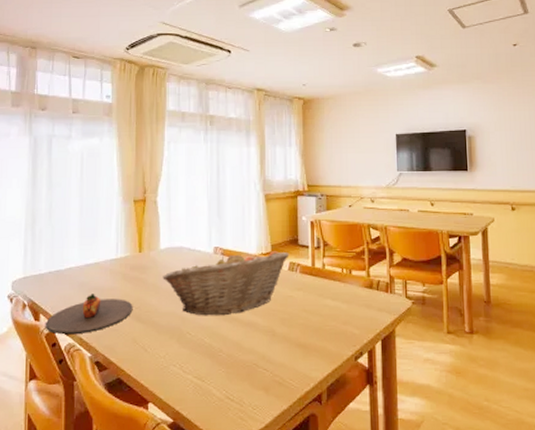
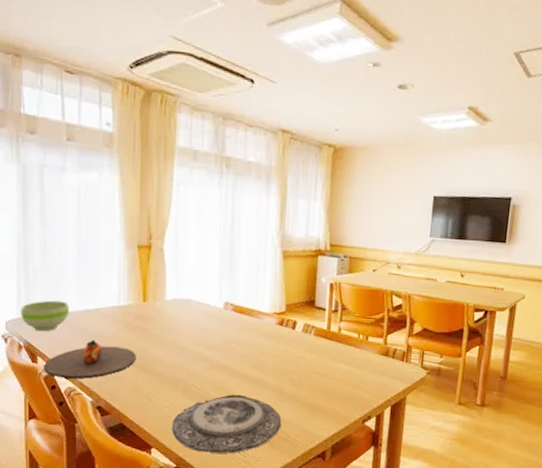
bowl: none [26,258,72,289] -> present [21,300,70,332]
fruit basket: present [163,251,289,316] -> none [168,308,305,372]
plate: none [168,338,276,404] -> present [172,394,282,454]

